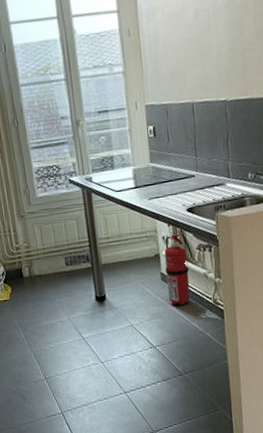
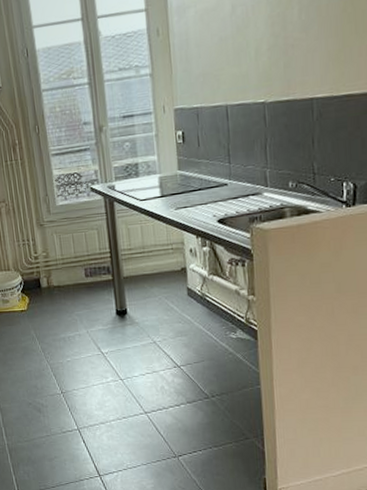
fire extinguisher: present [164,227,190,306] -> none [192,240,220,324]

